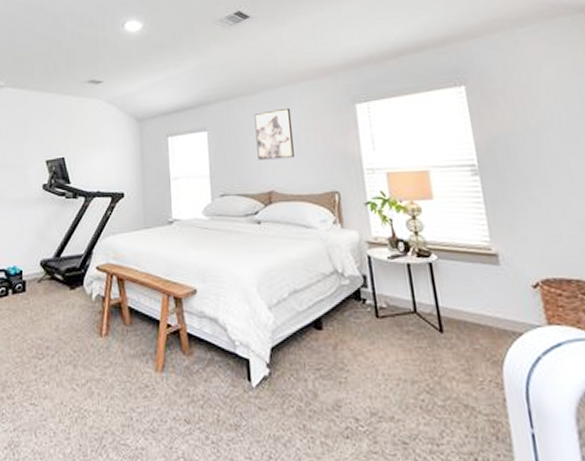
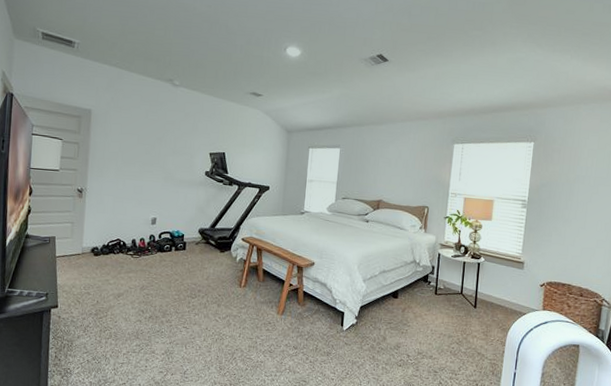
wall art: present [254,107,294,160] -> none [375,139,406,178]

